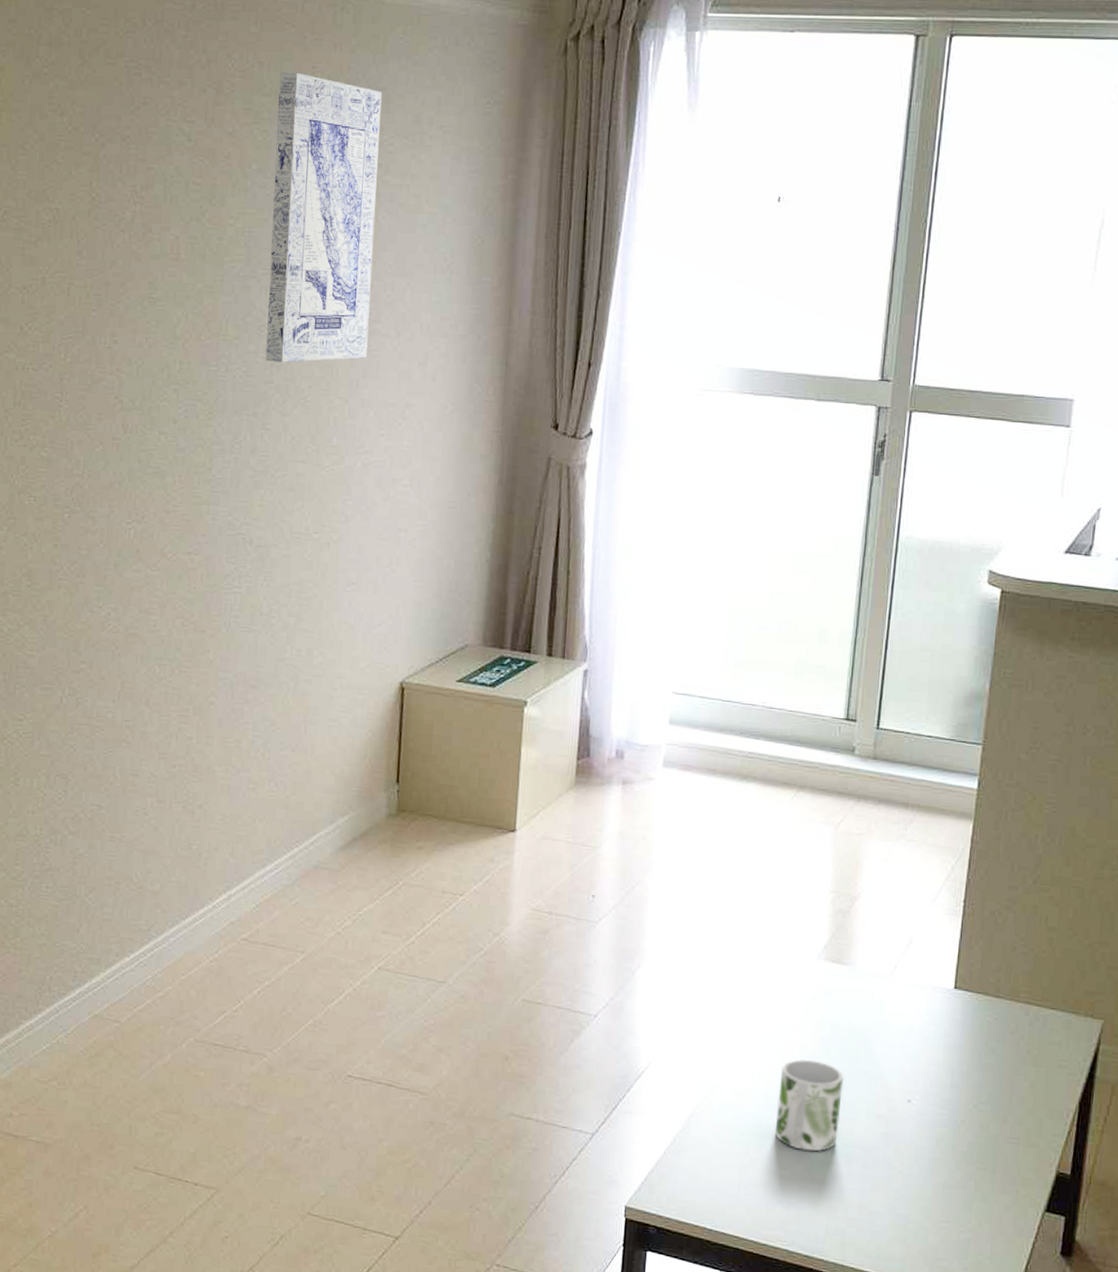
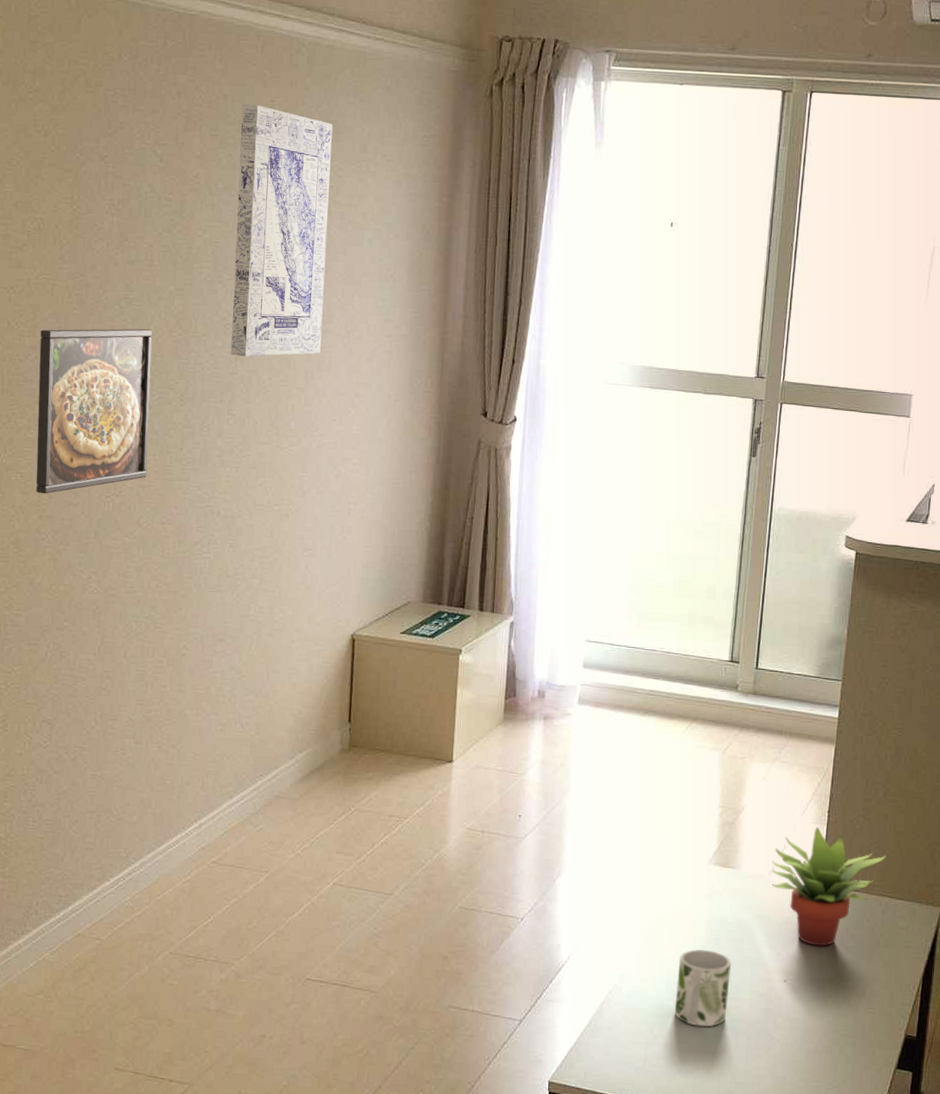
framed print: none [50,332,178,520] -> present [36,328,152,494]
succulent plant: none [894,920,1037,1063] -> present [772,828,887,947]

